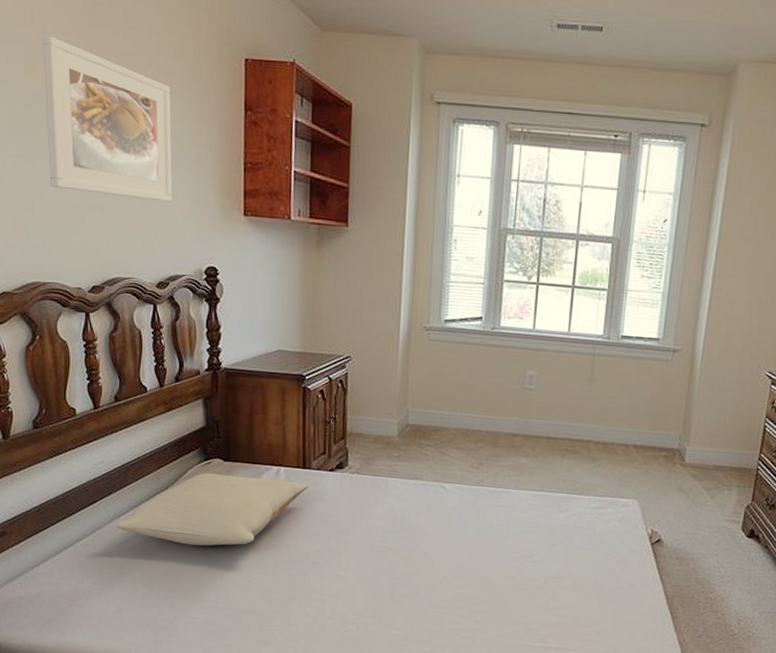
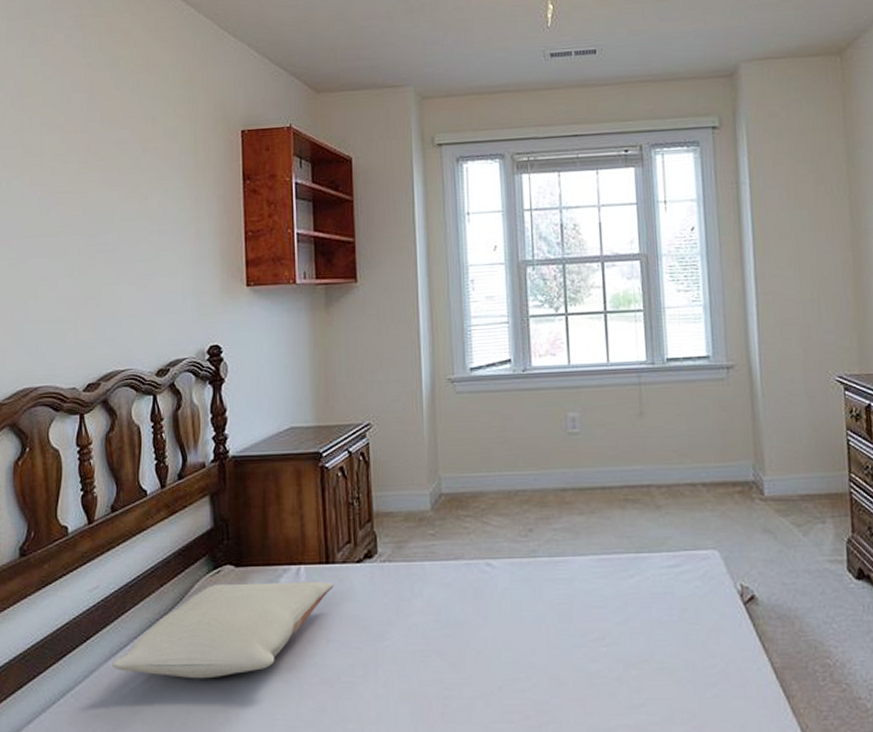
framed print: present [43,35,173,202] -> none [40,136,171,285]

